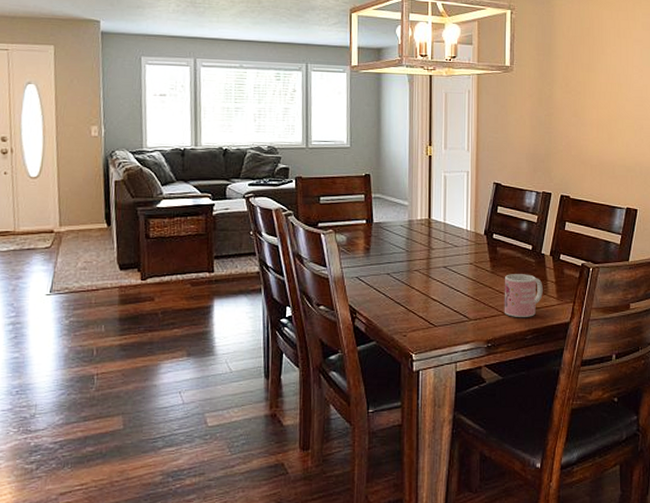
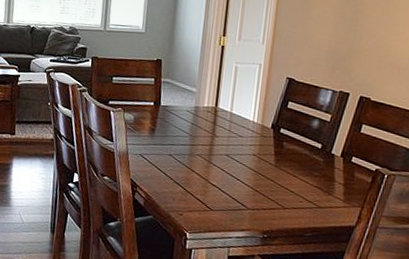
mug: present [504,274,543,317] -> none [284,170,329,216]

